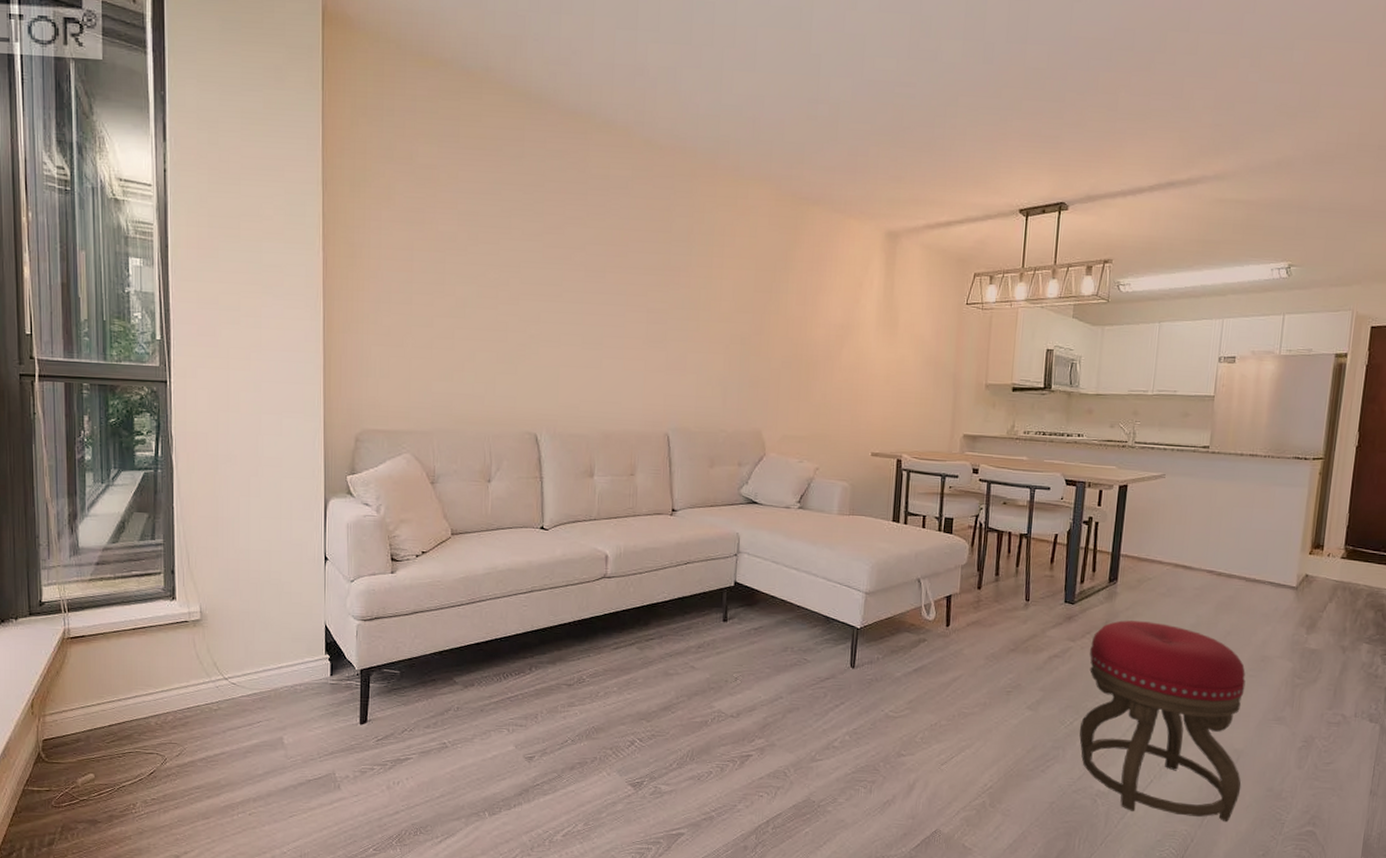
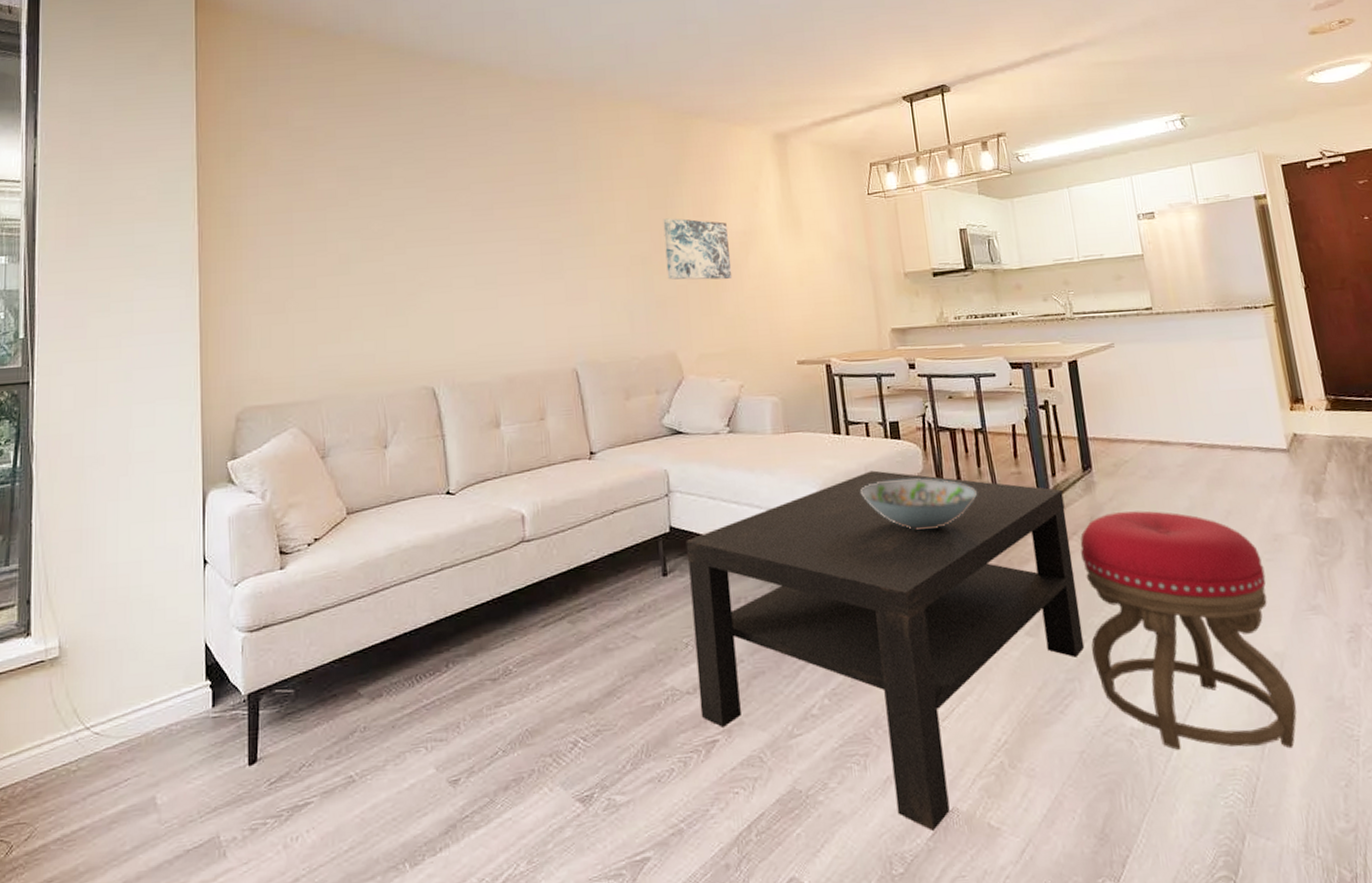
coffee table: none [740,557,1087,845] -> present [686,470,1085,832]
wall art: none [763,302,826,369] -> present [663,218,733,280]
decorative bowl: none [907,567,1011,614] -> present [859,478,978,531]

